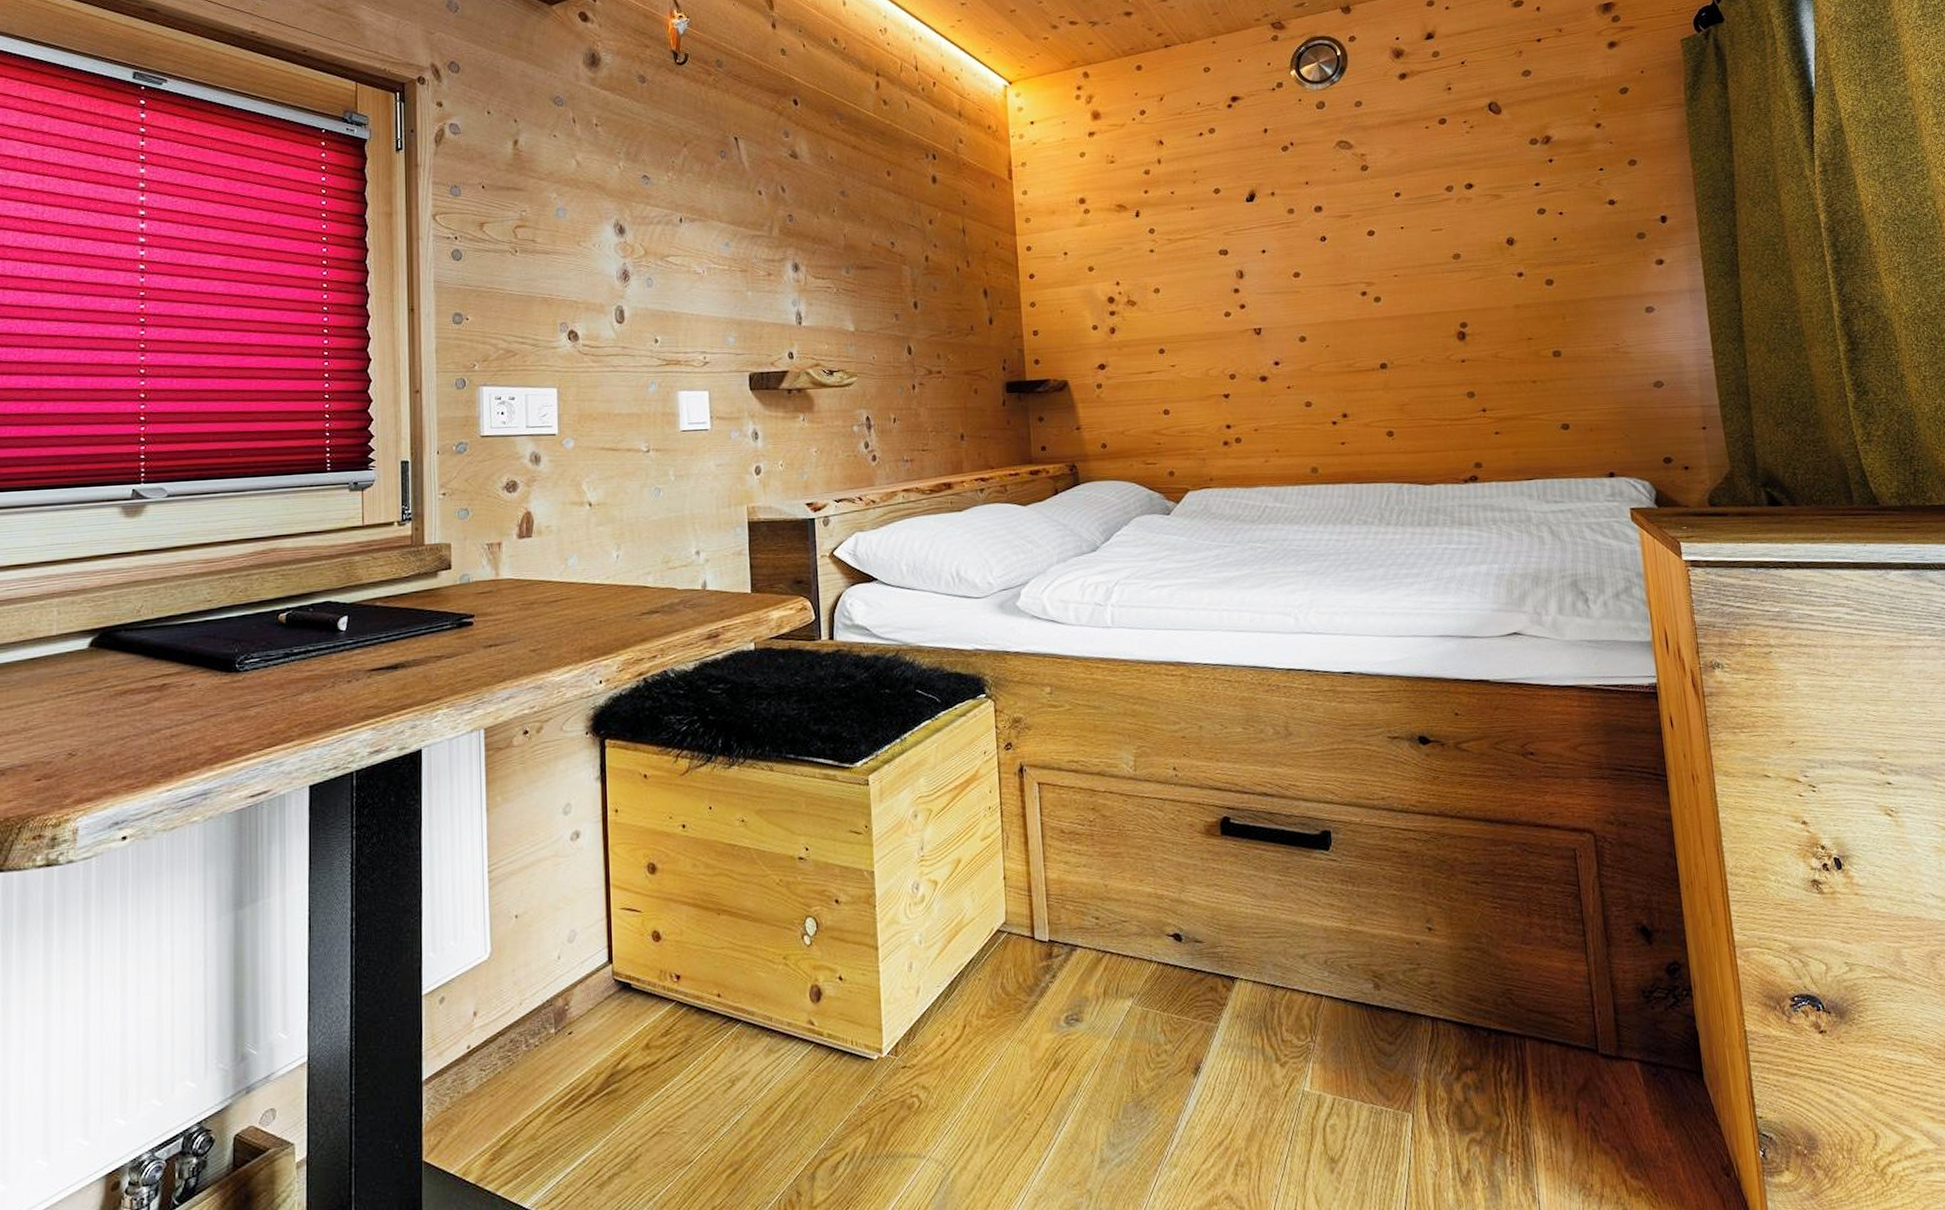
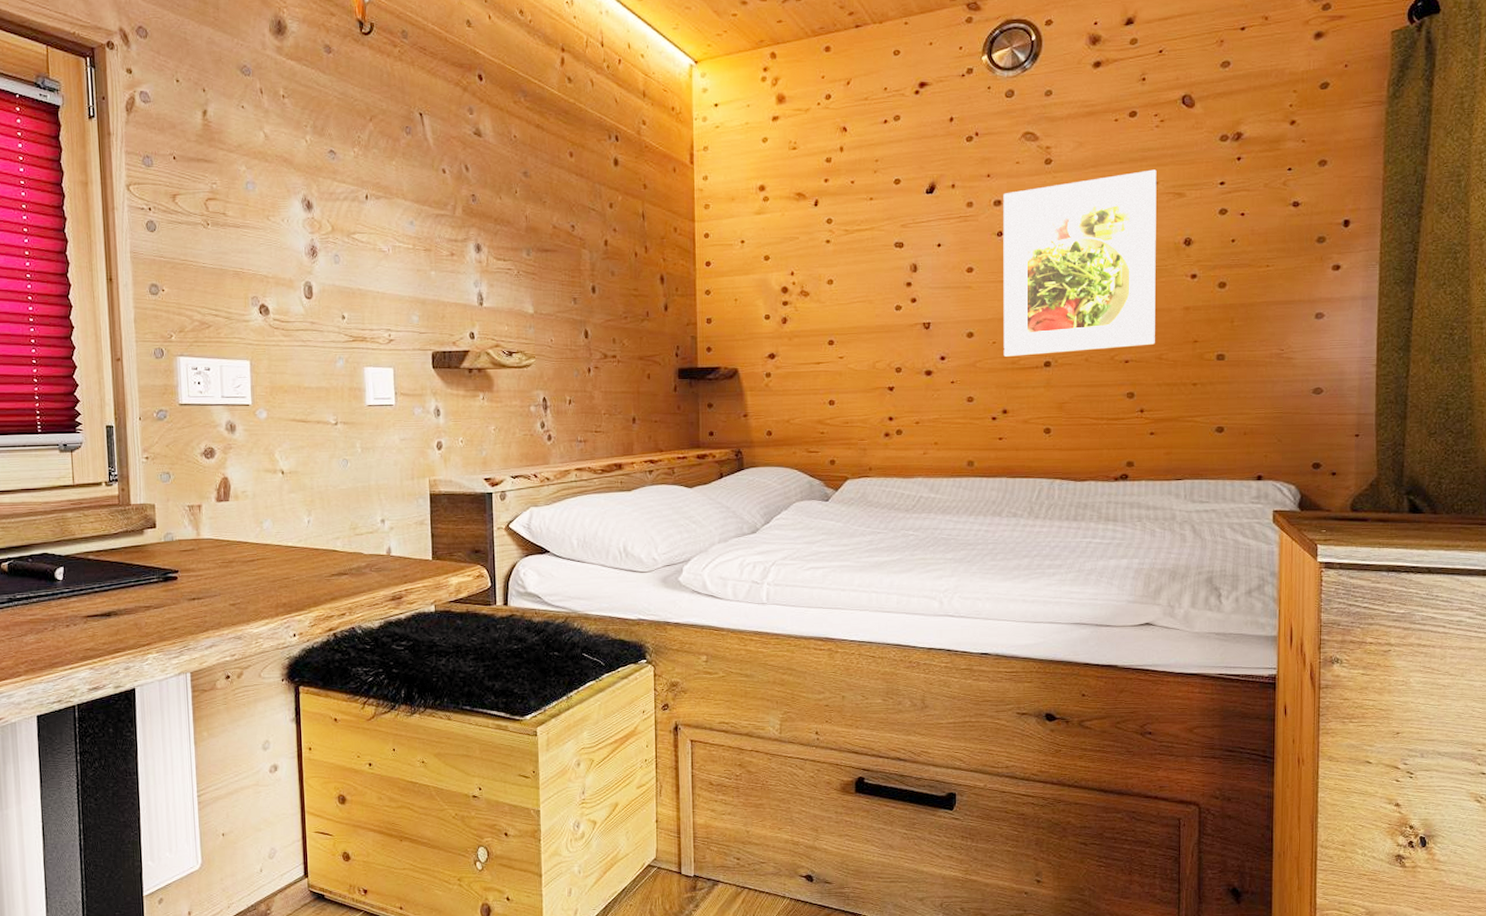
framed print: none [1323,173,1490,360] -> present [1003,169,1157,357]

